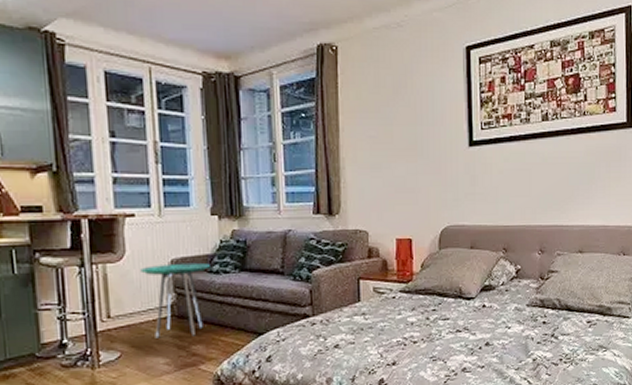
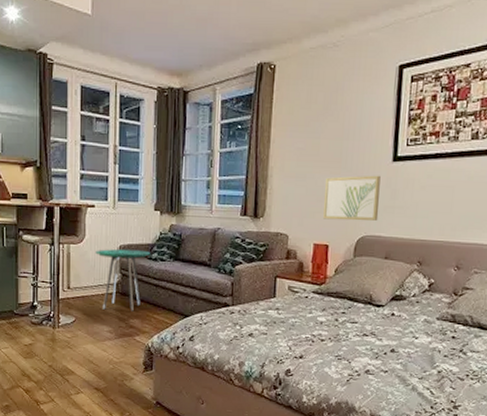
wall art: none [401,161,460,212] -> present [323,175,381,221]

